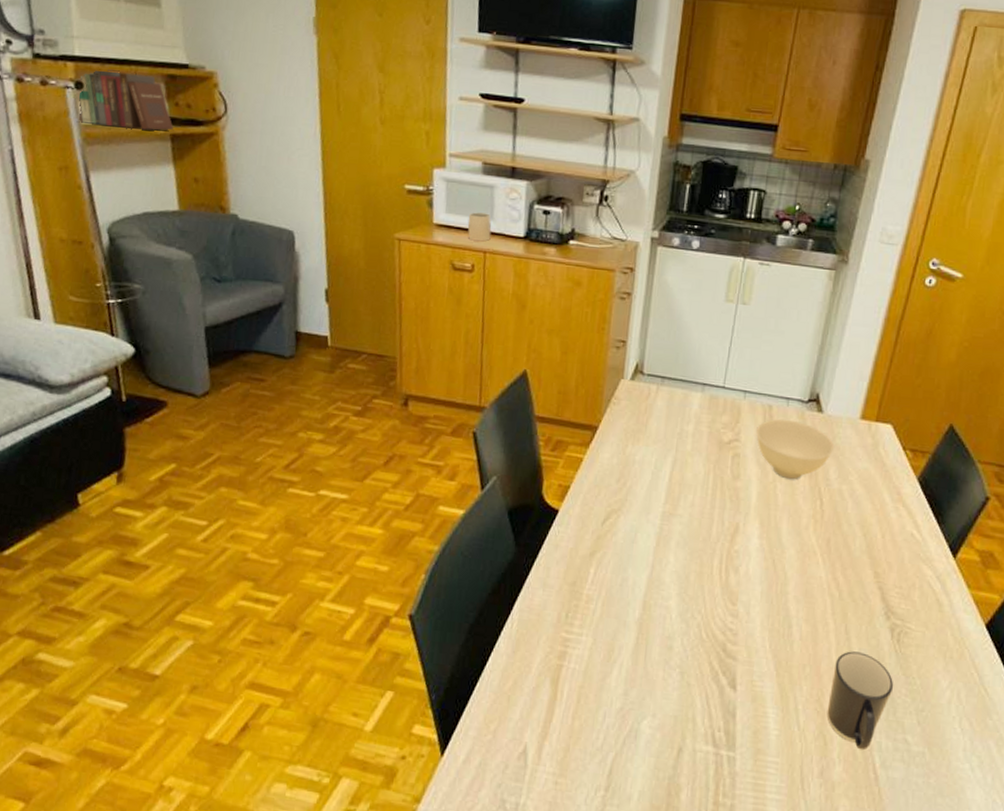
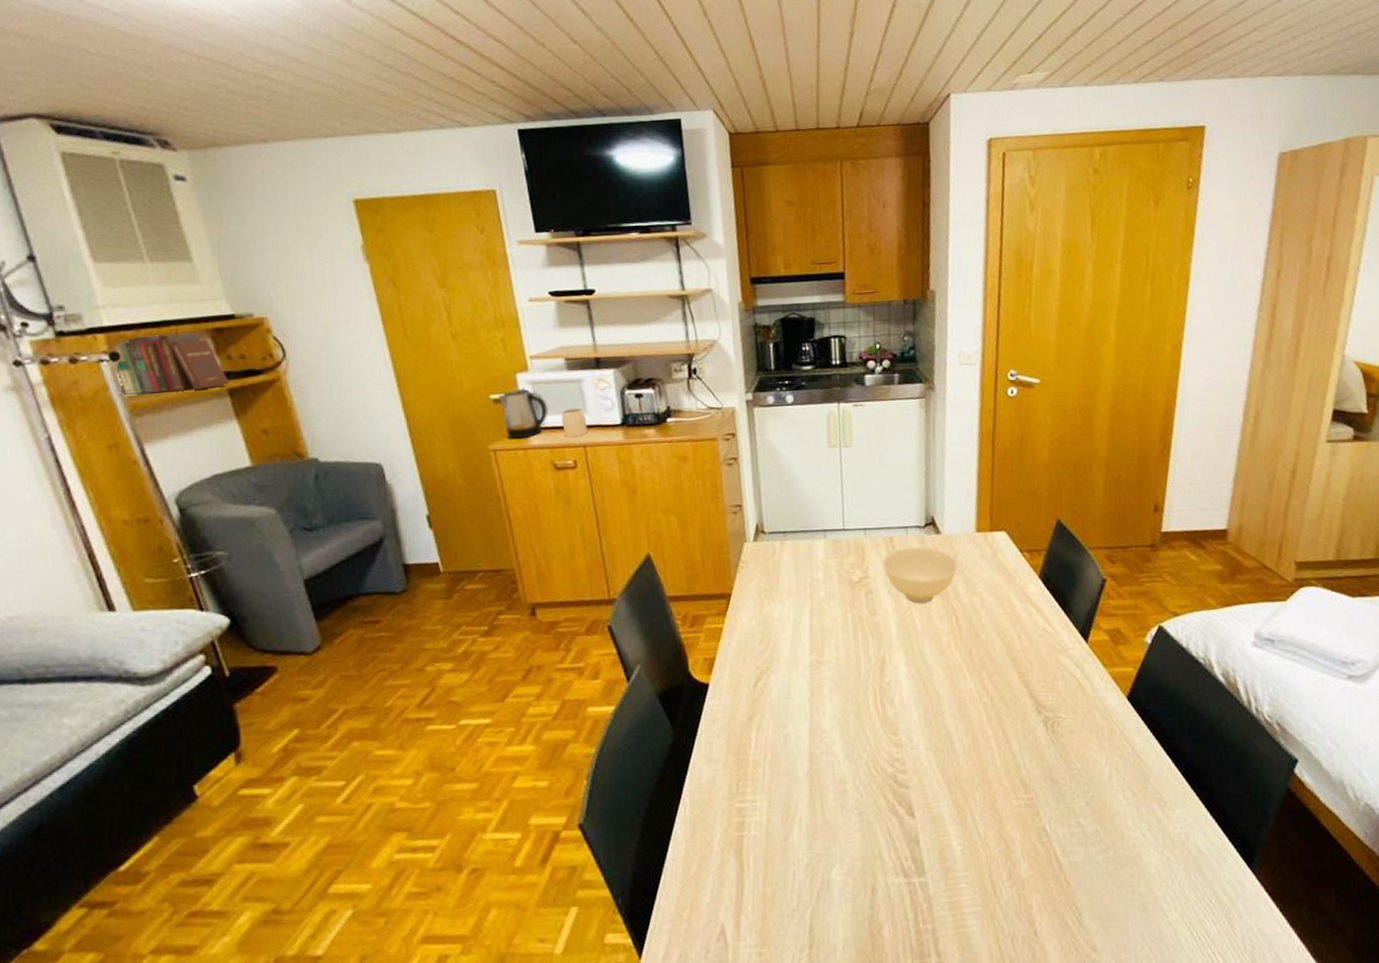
kettle: none [412,183,457,234] -> present [499,388,547,440]
mug: present [827,651,894,751] -> none [1000,751,1058,844]

